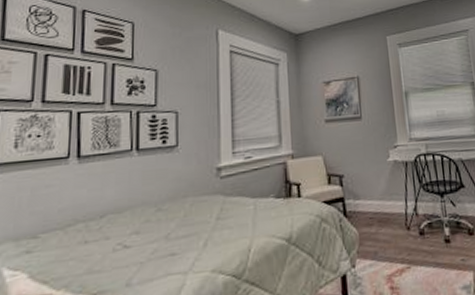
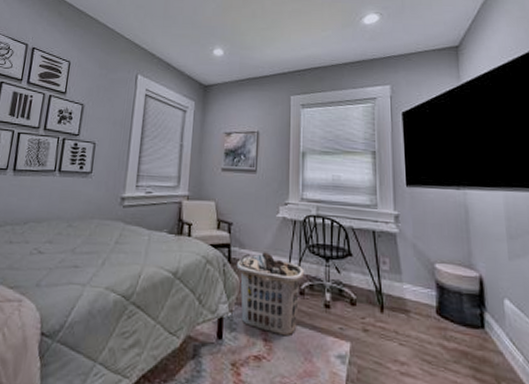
clothes hamper: none [353,199,421,280] -> present [236,252,304,337]

